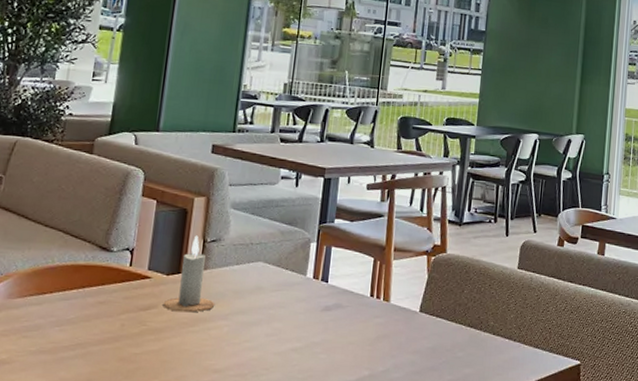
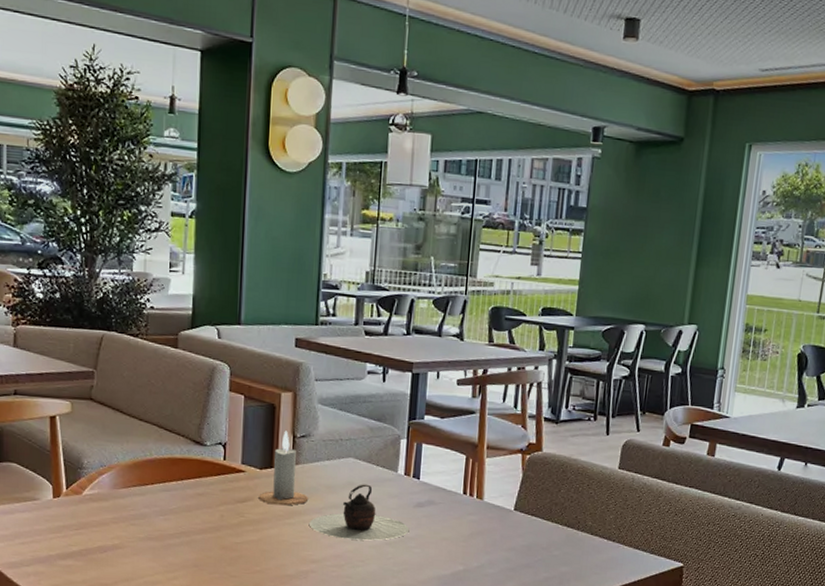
teapot: none [213,288,316,347] -> present [309,484,410,541]

